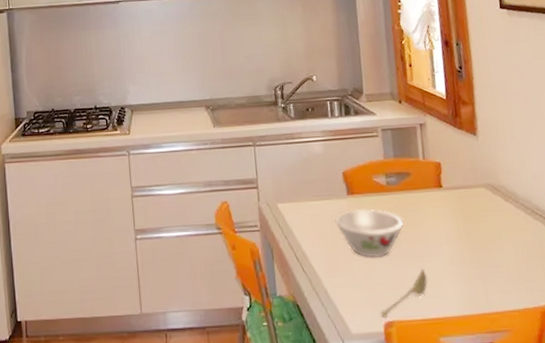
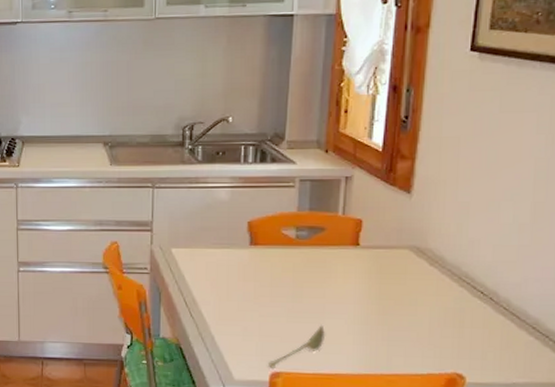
bowl: present [334,209,405,258] -> none [231,261,309,310]

